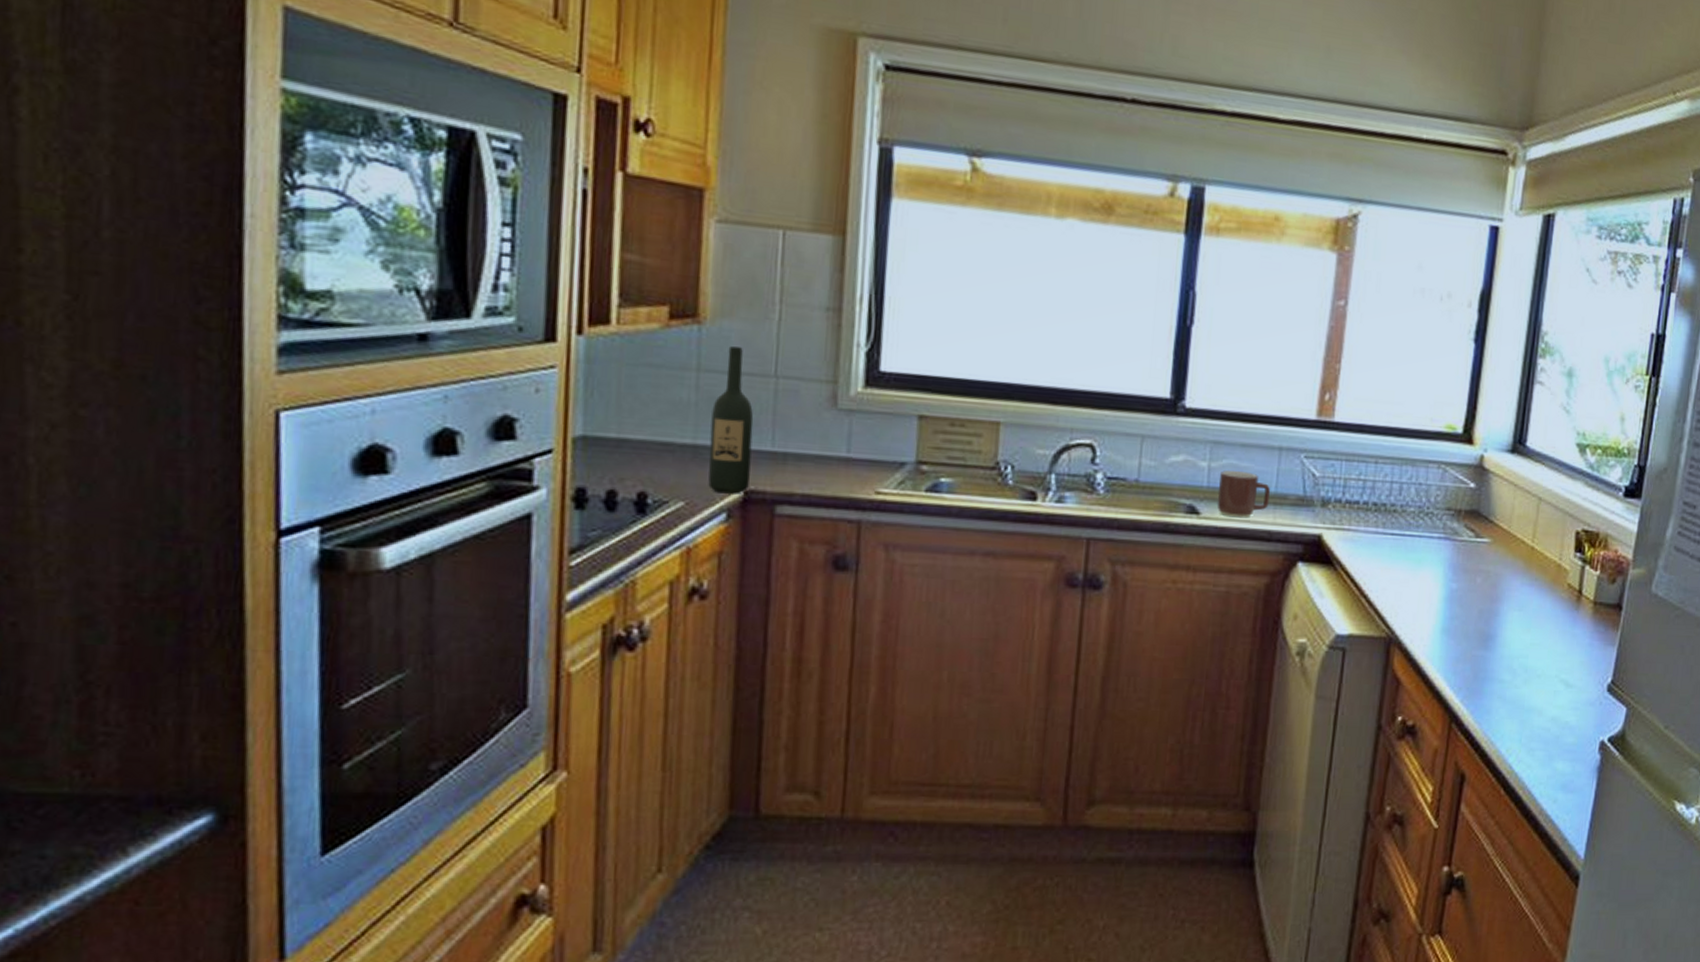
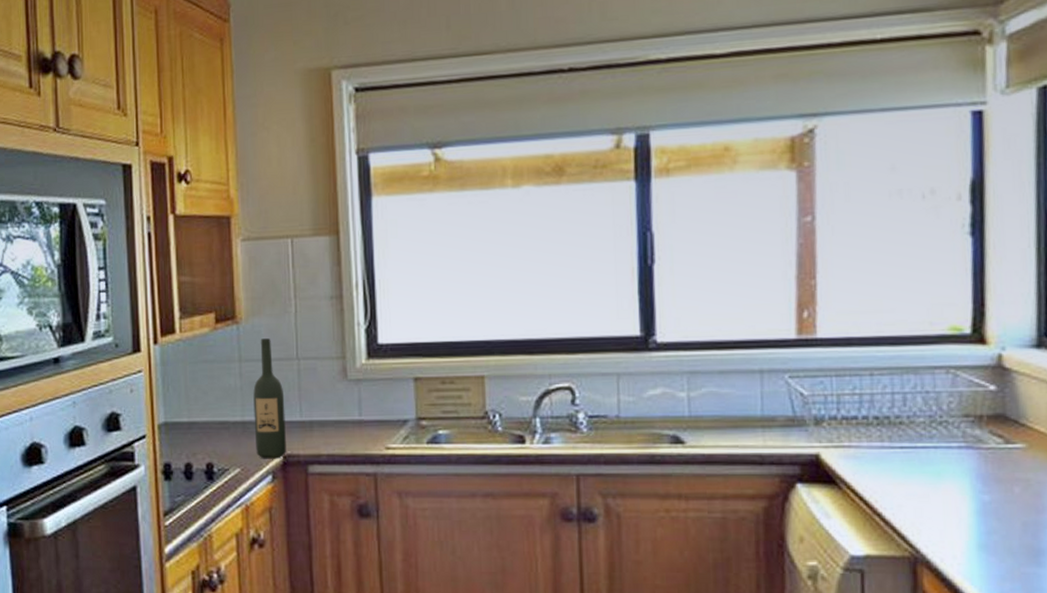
mug: present [1217,470,1270,518] -> none [700,397,756,444]

